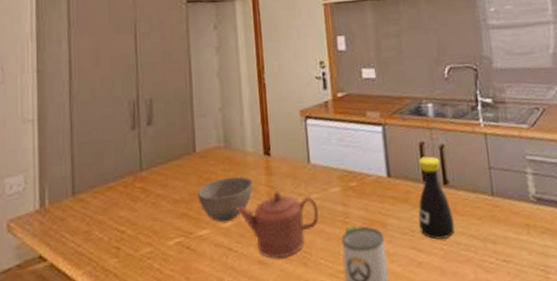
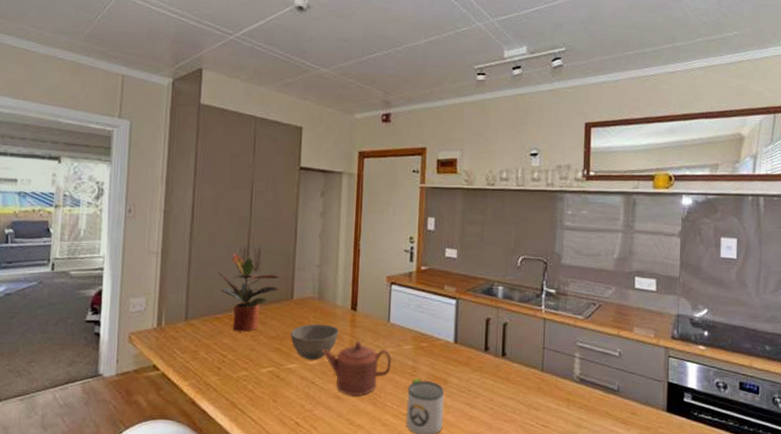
potted plant: none [105,108,181,201] -> present [218,253,281,332]
bottle: present [418,156,455,240] -> none [475,330,506,400]

